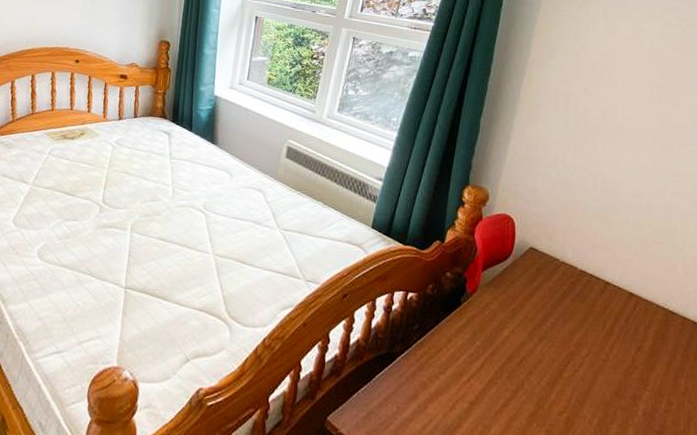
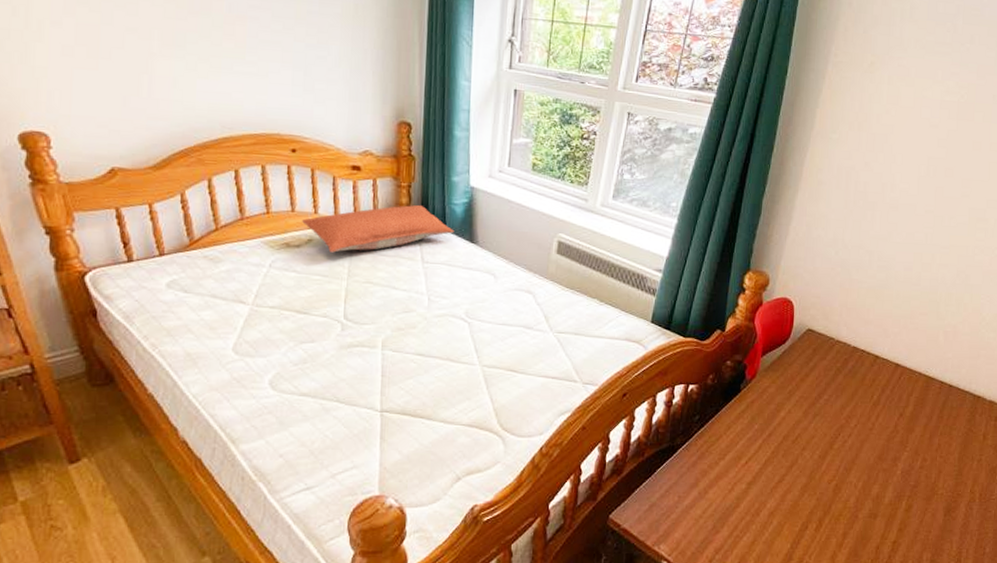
pillow: none [78,109,199,146] -> present [302,204,454,253]

